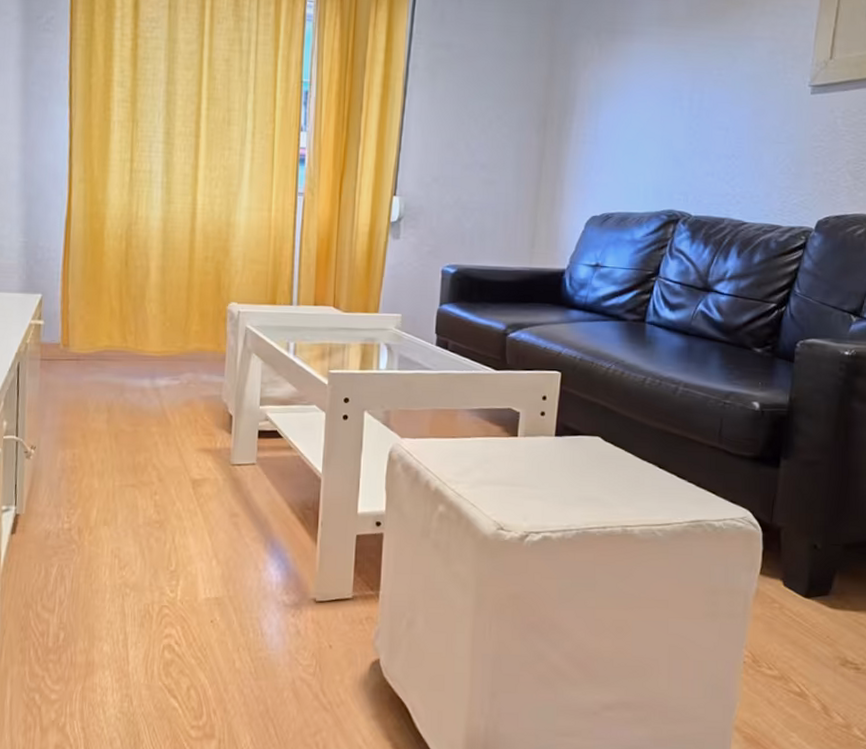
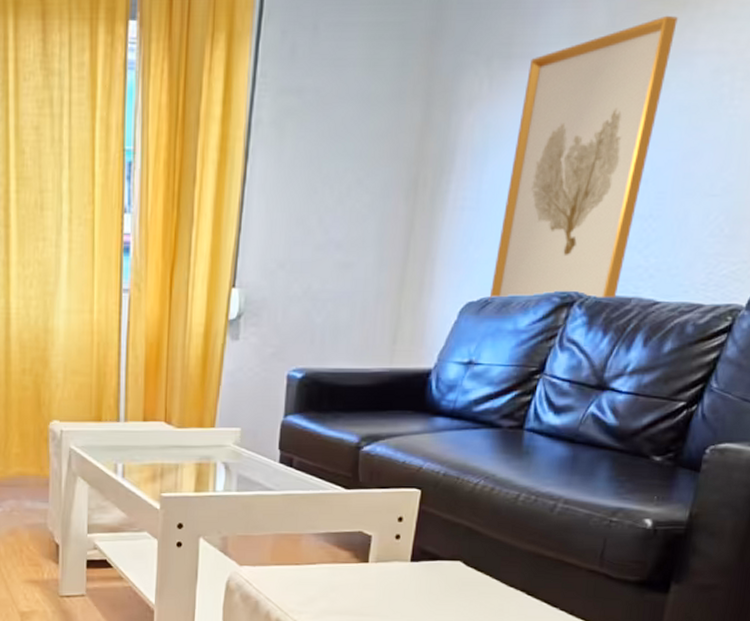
wall art: none [609,10,739,218] -> present [489,15,678,301]

